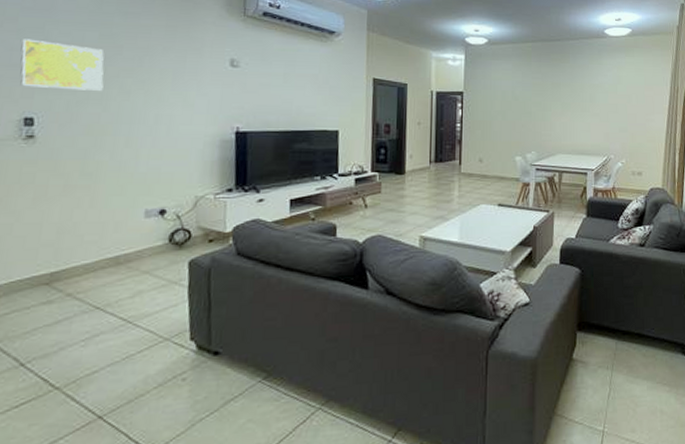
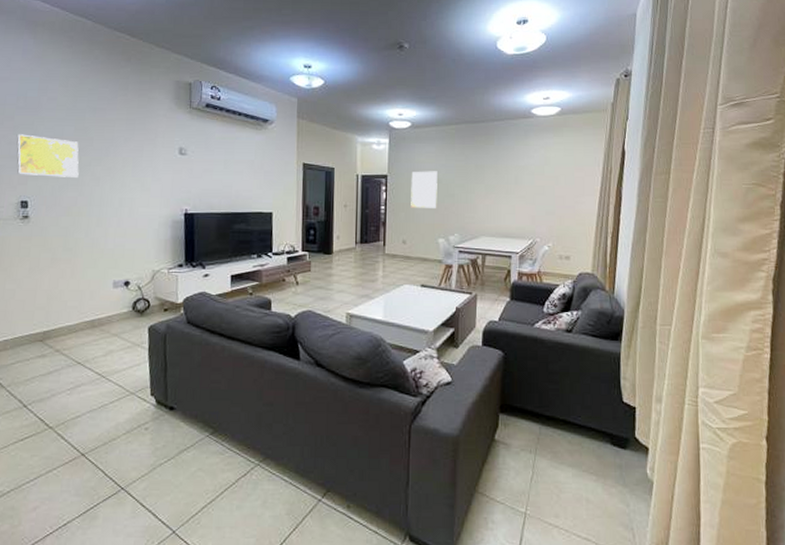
home mirror: none [487,88,514,126] -> present [411,171,437,208]

